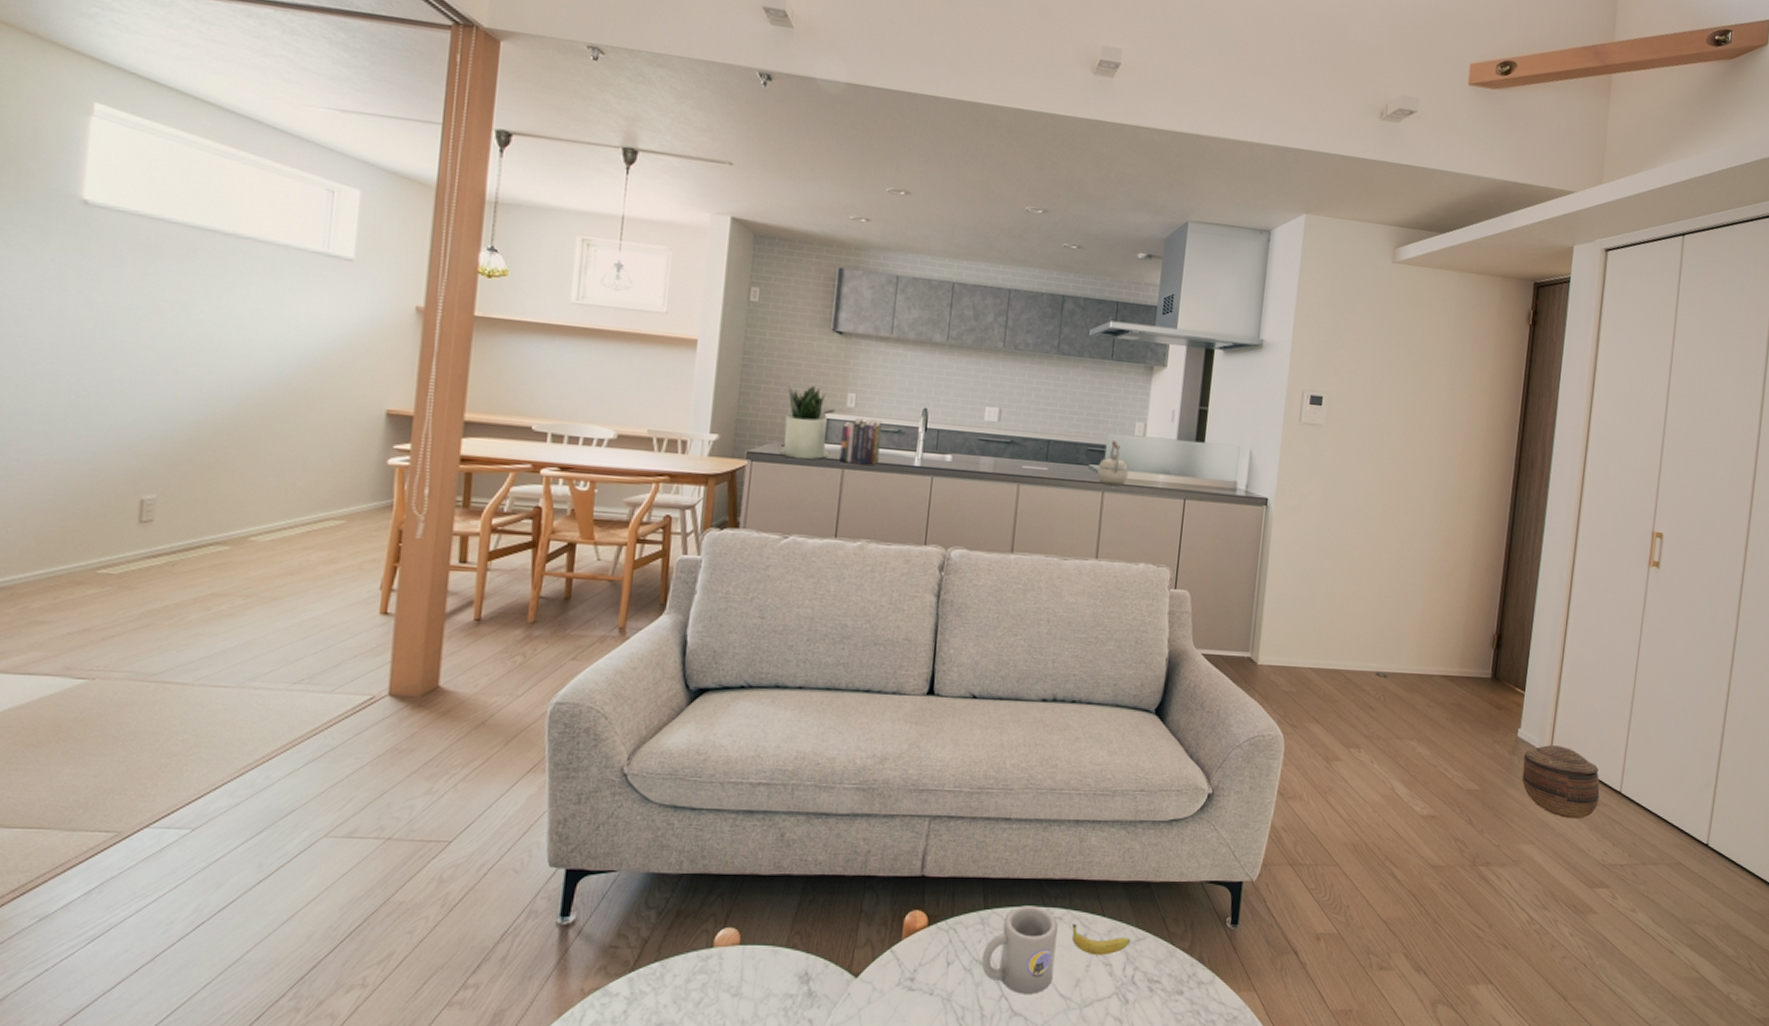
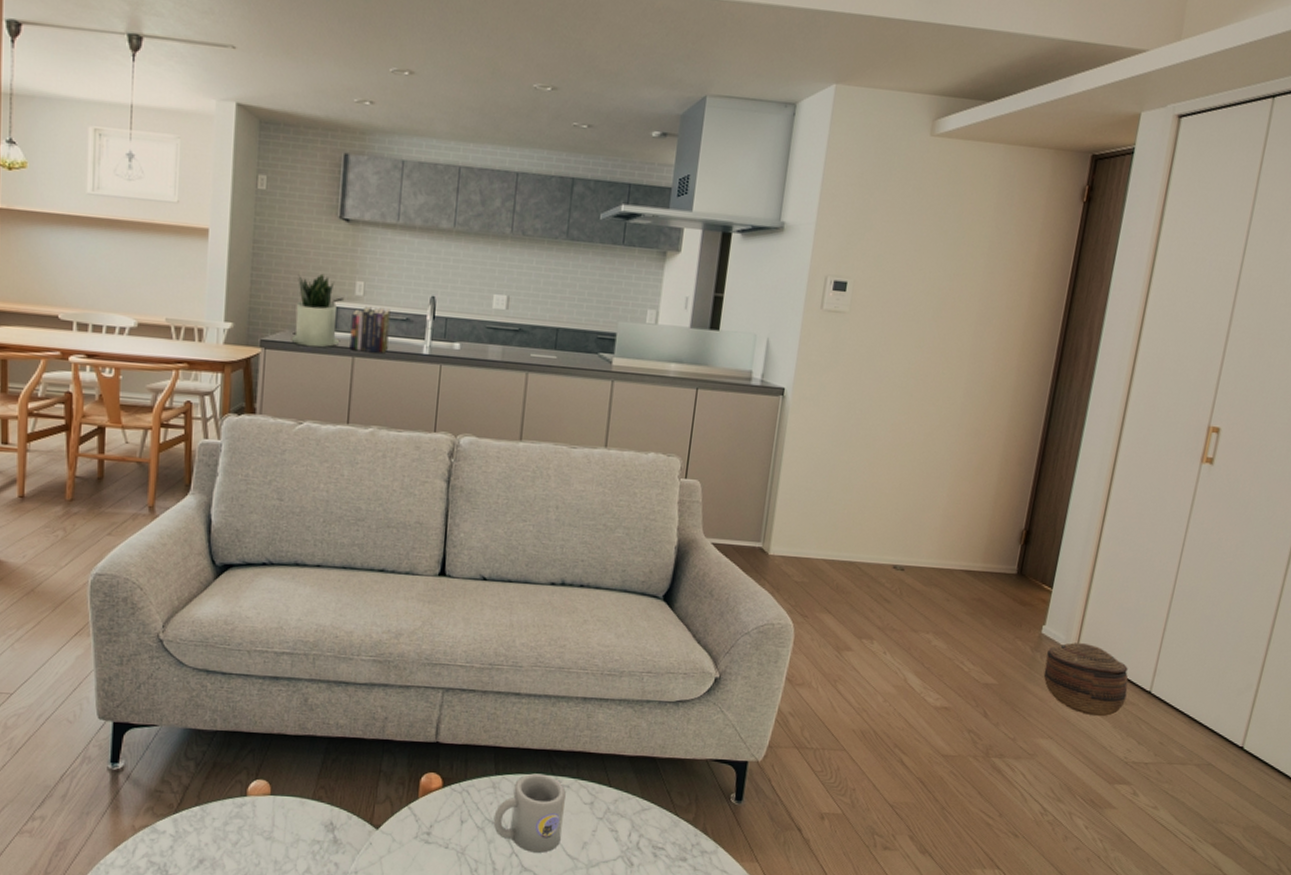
fruit: present [1071,924,1131,956] -> none [578,792,637,822]
kettle: present [1096,440,1128,487] -> none [606,328,639,376]

